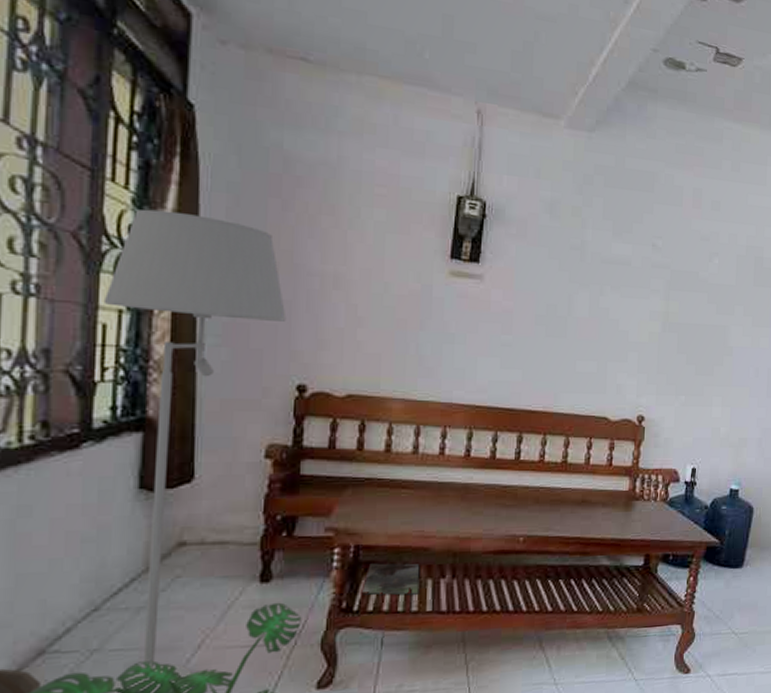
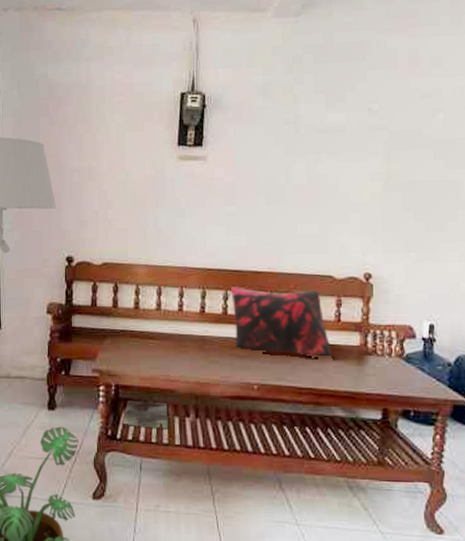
cushion: none [500,427,602,505] -> present [230,287,333,358]

